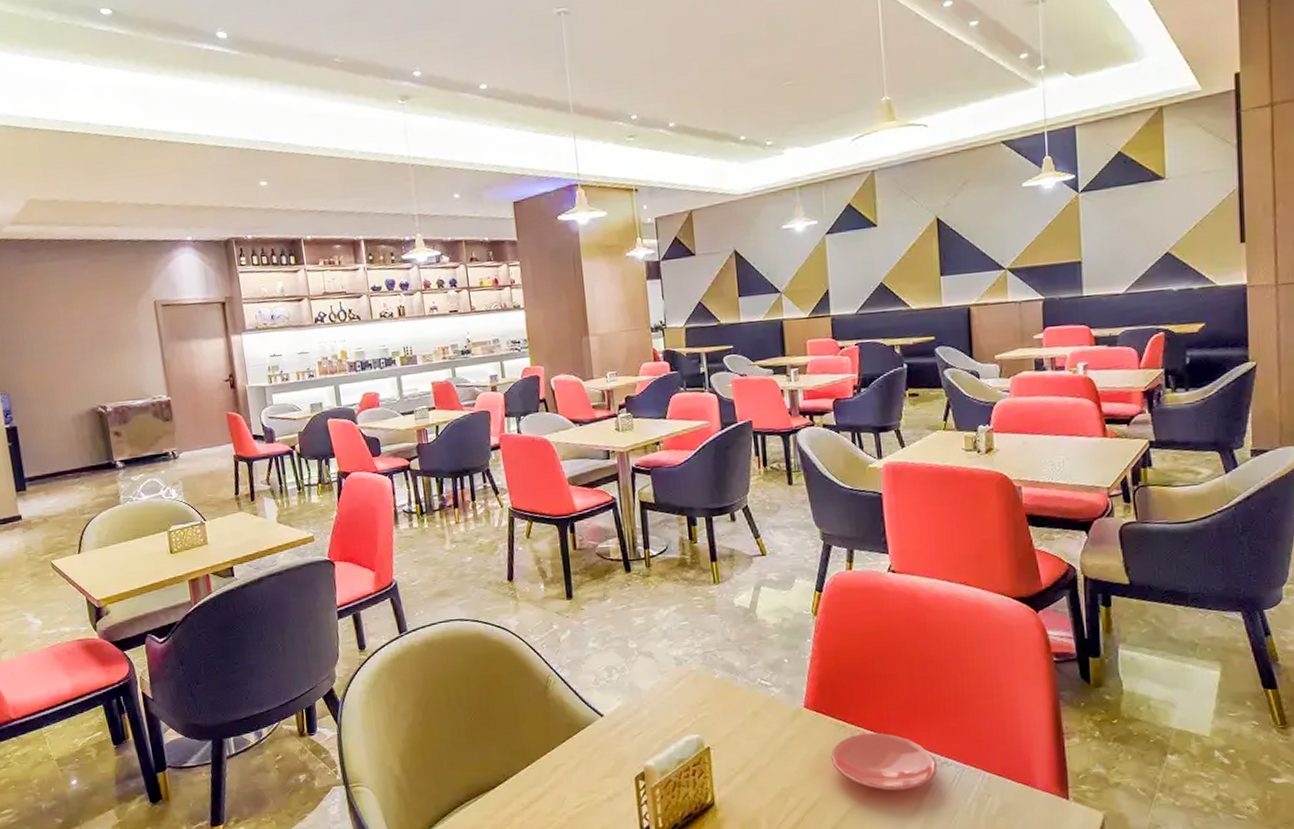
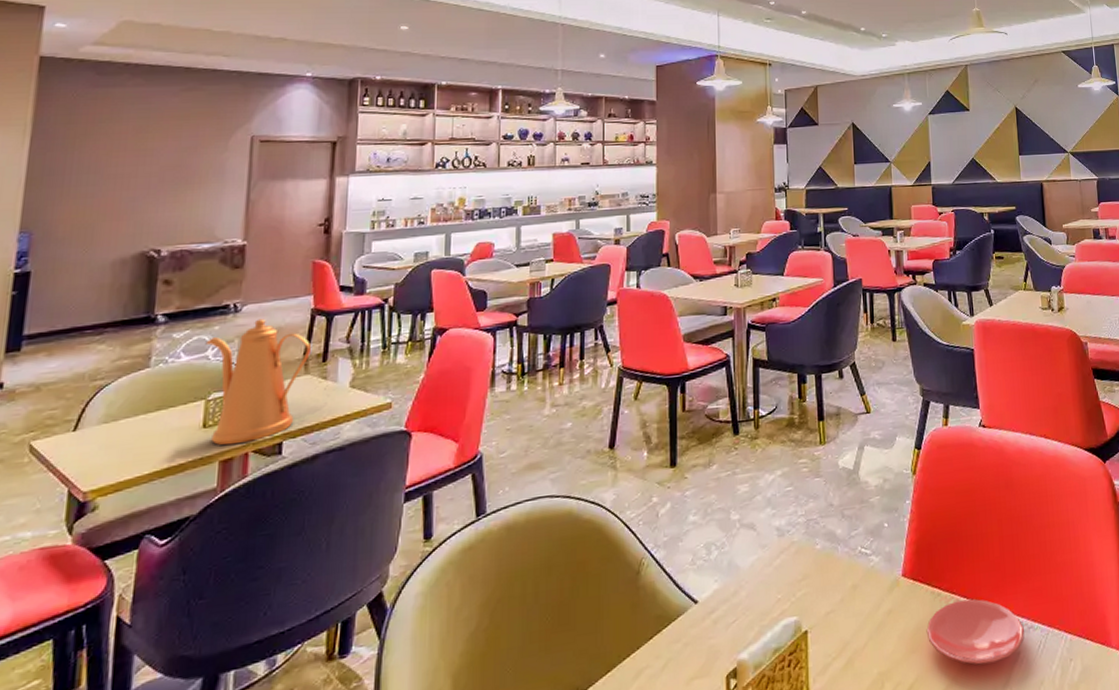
coffee pot: none [157,464,241,568] -> present [205,318,312,446]

